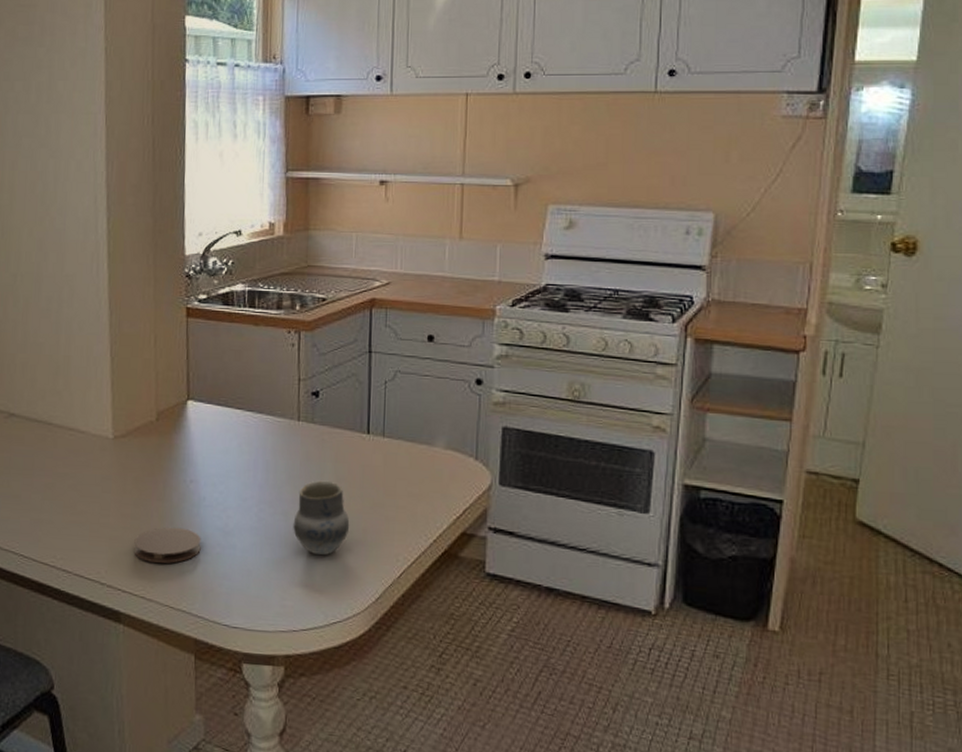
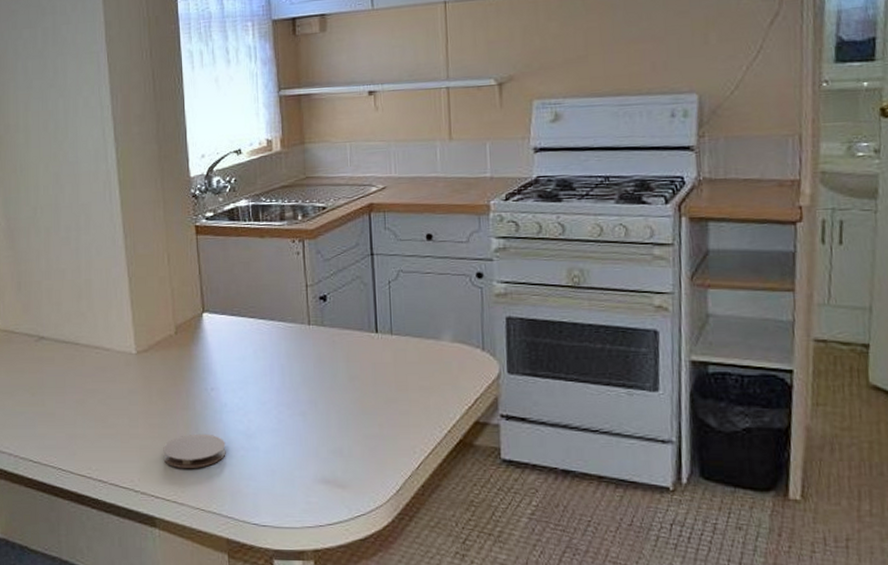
cup: present [293,480,350,555] -> none [311,380,366,451]

